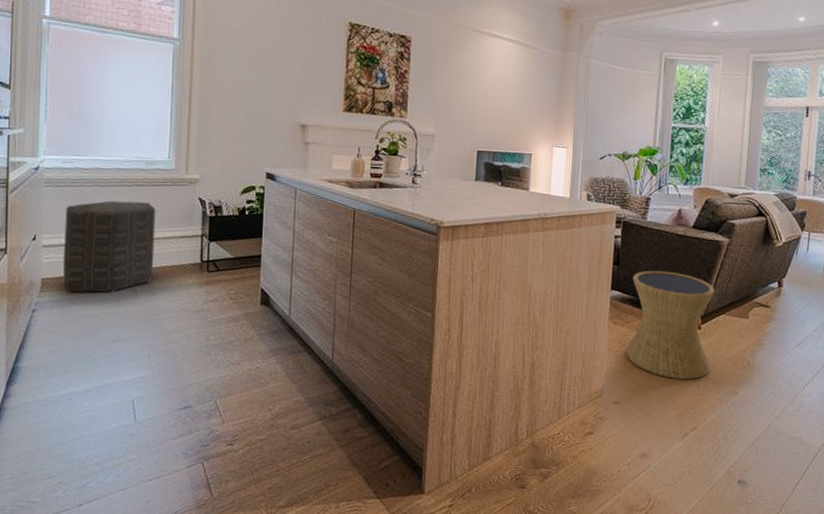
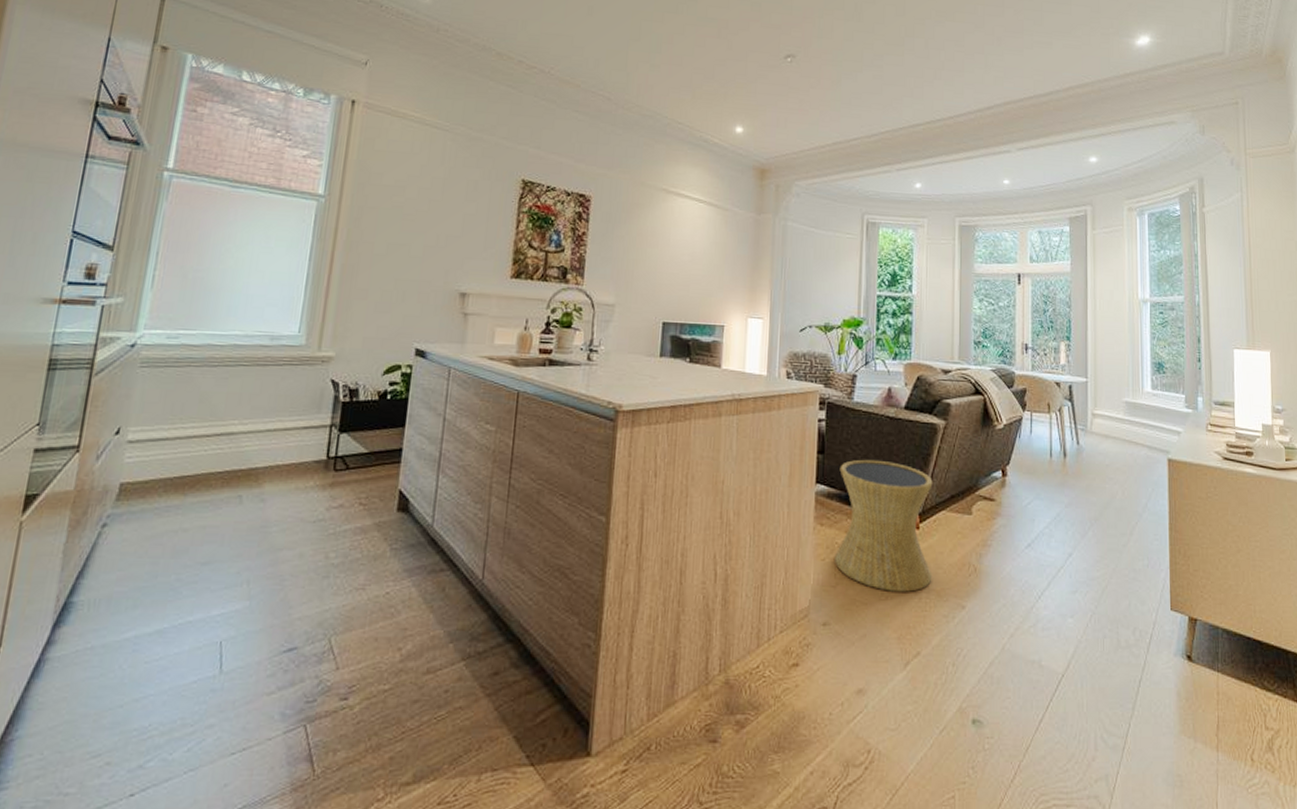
ottoman: present [62,200,156,293] -> none [148,384,277,501]

